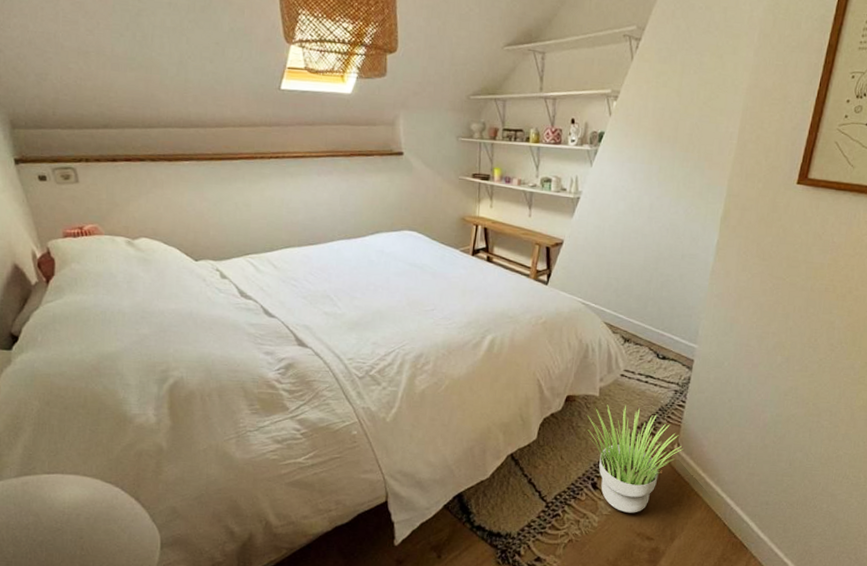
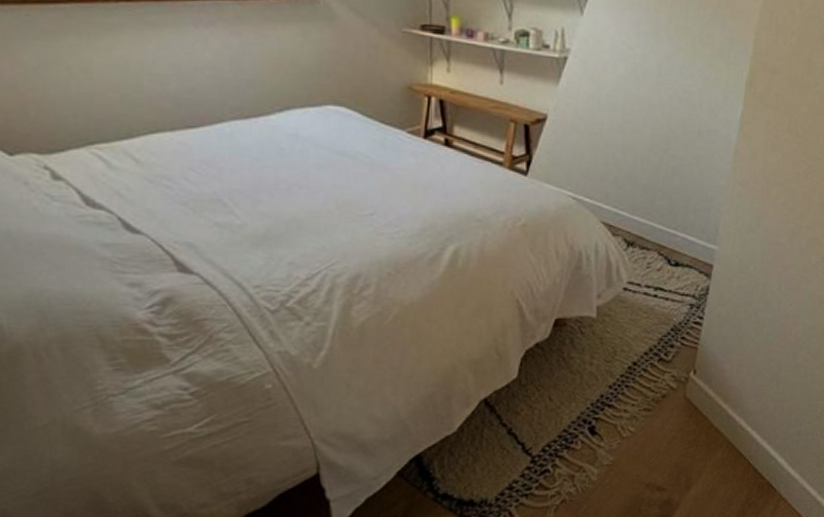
potted plant: present [587,404,684,513] -> none [582,326,701,461]

